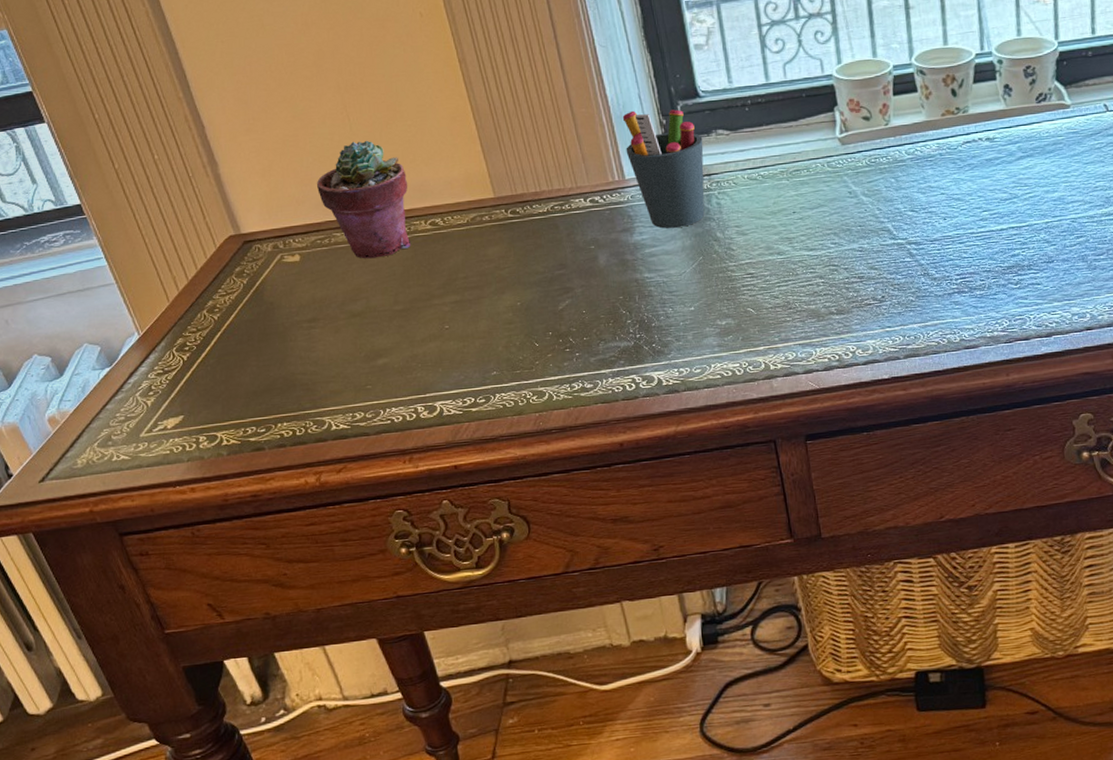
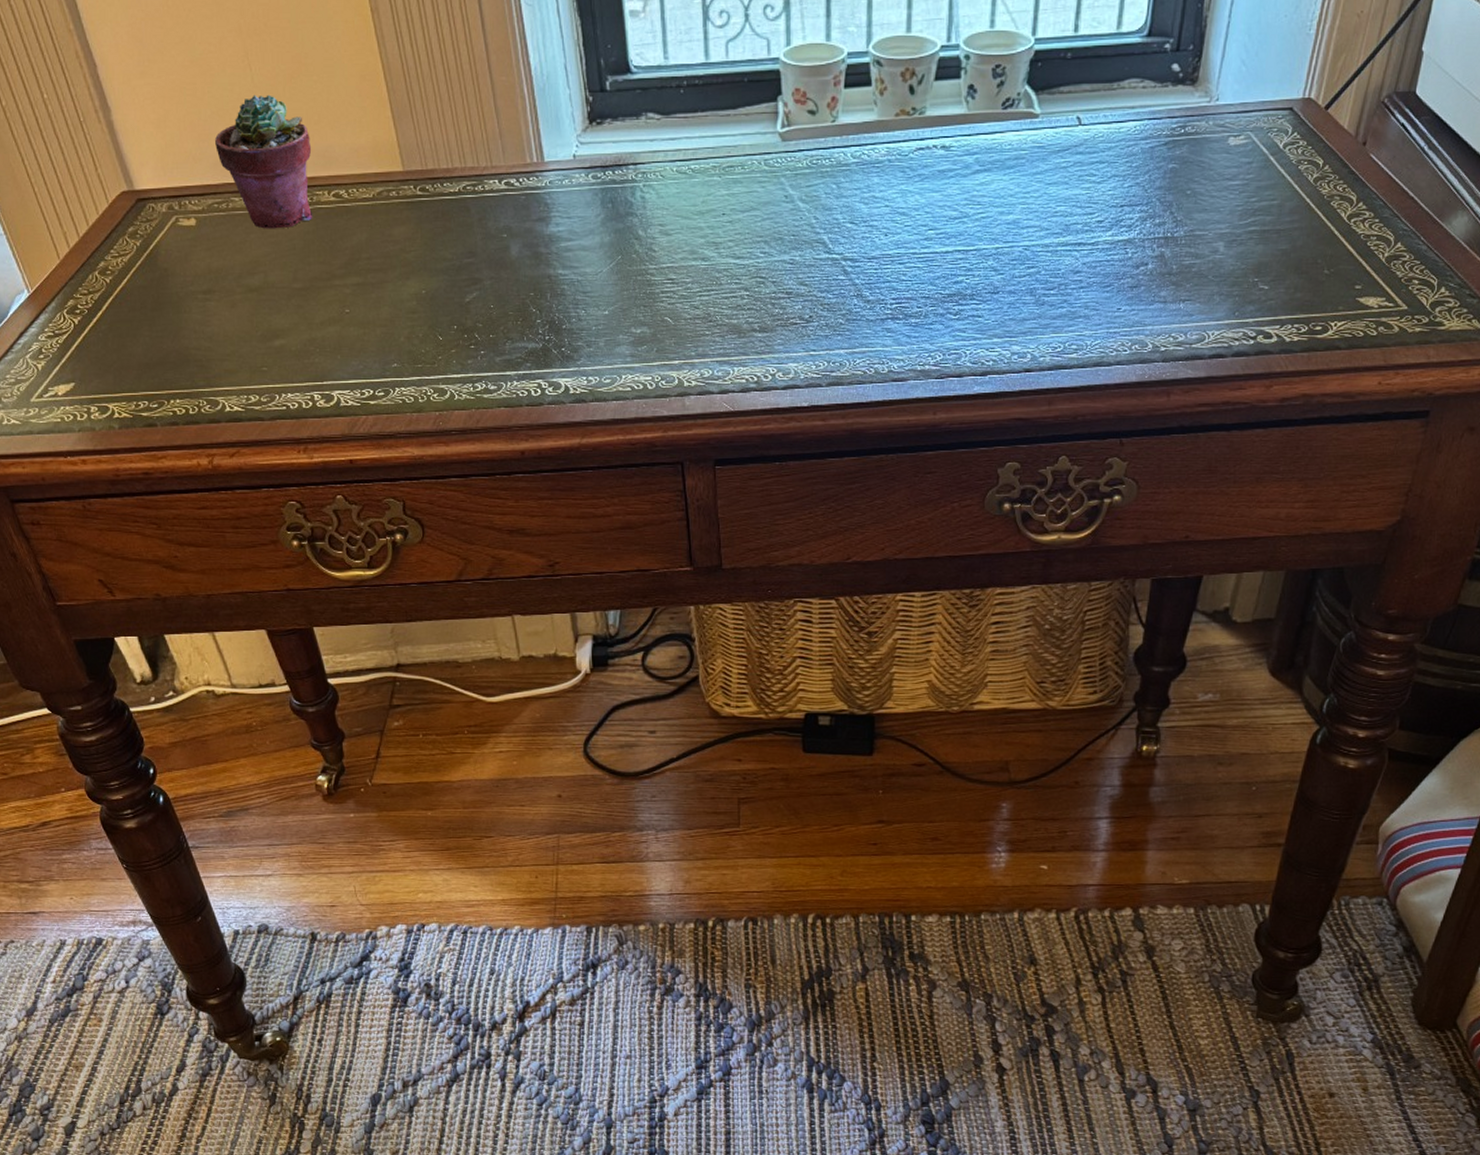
pen holder: present [622,109,705,229] -> none [545,83,631,221]

